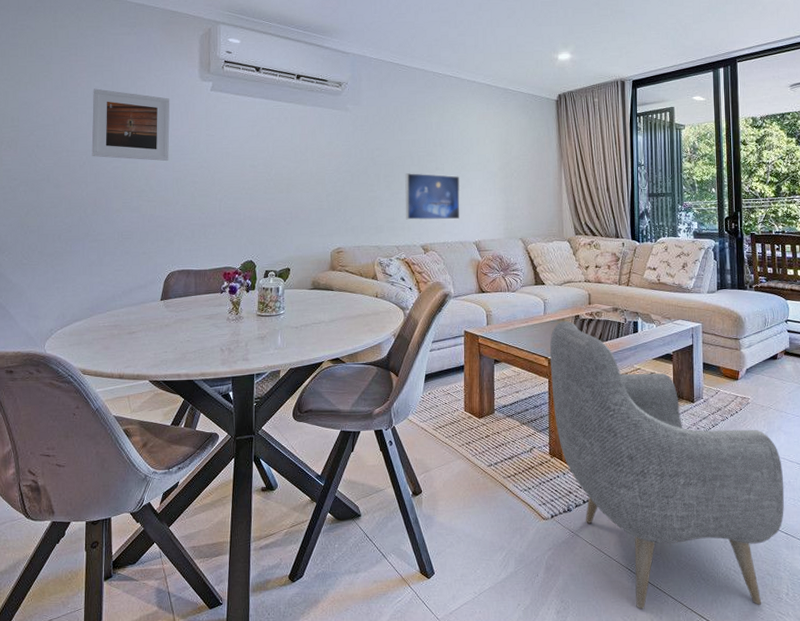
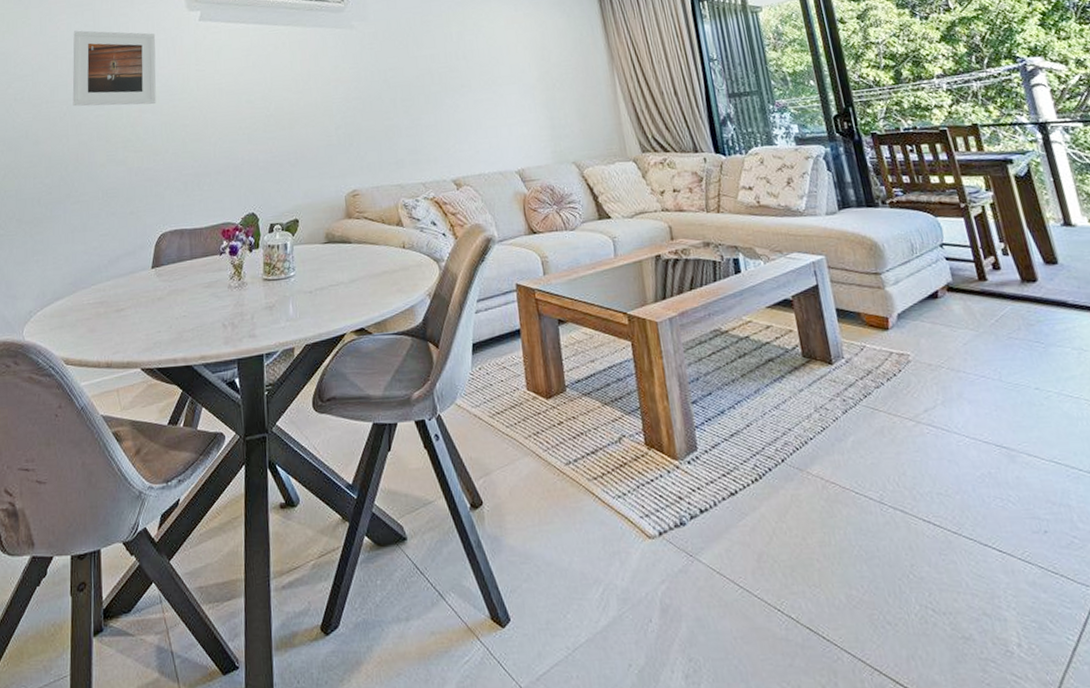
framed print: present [405,173,460,220] -> none [425,92,496,150]
armchair: present [549,320,785,609] -> none [626,262,992,671]

